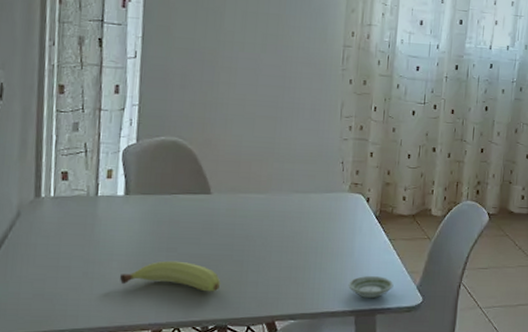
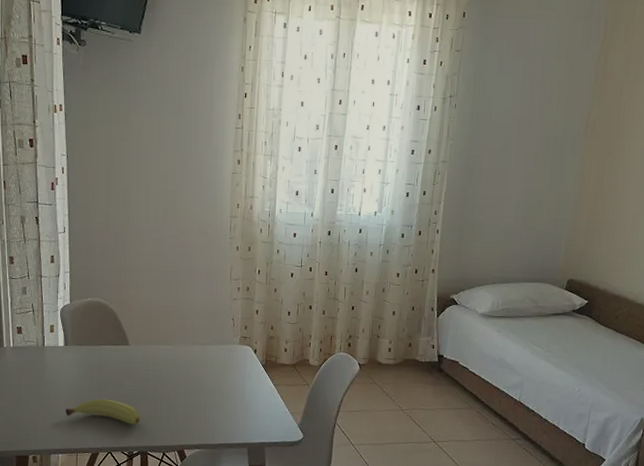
saucer: present [348,276,394,298] -> none [241,415,279,434]

